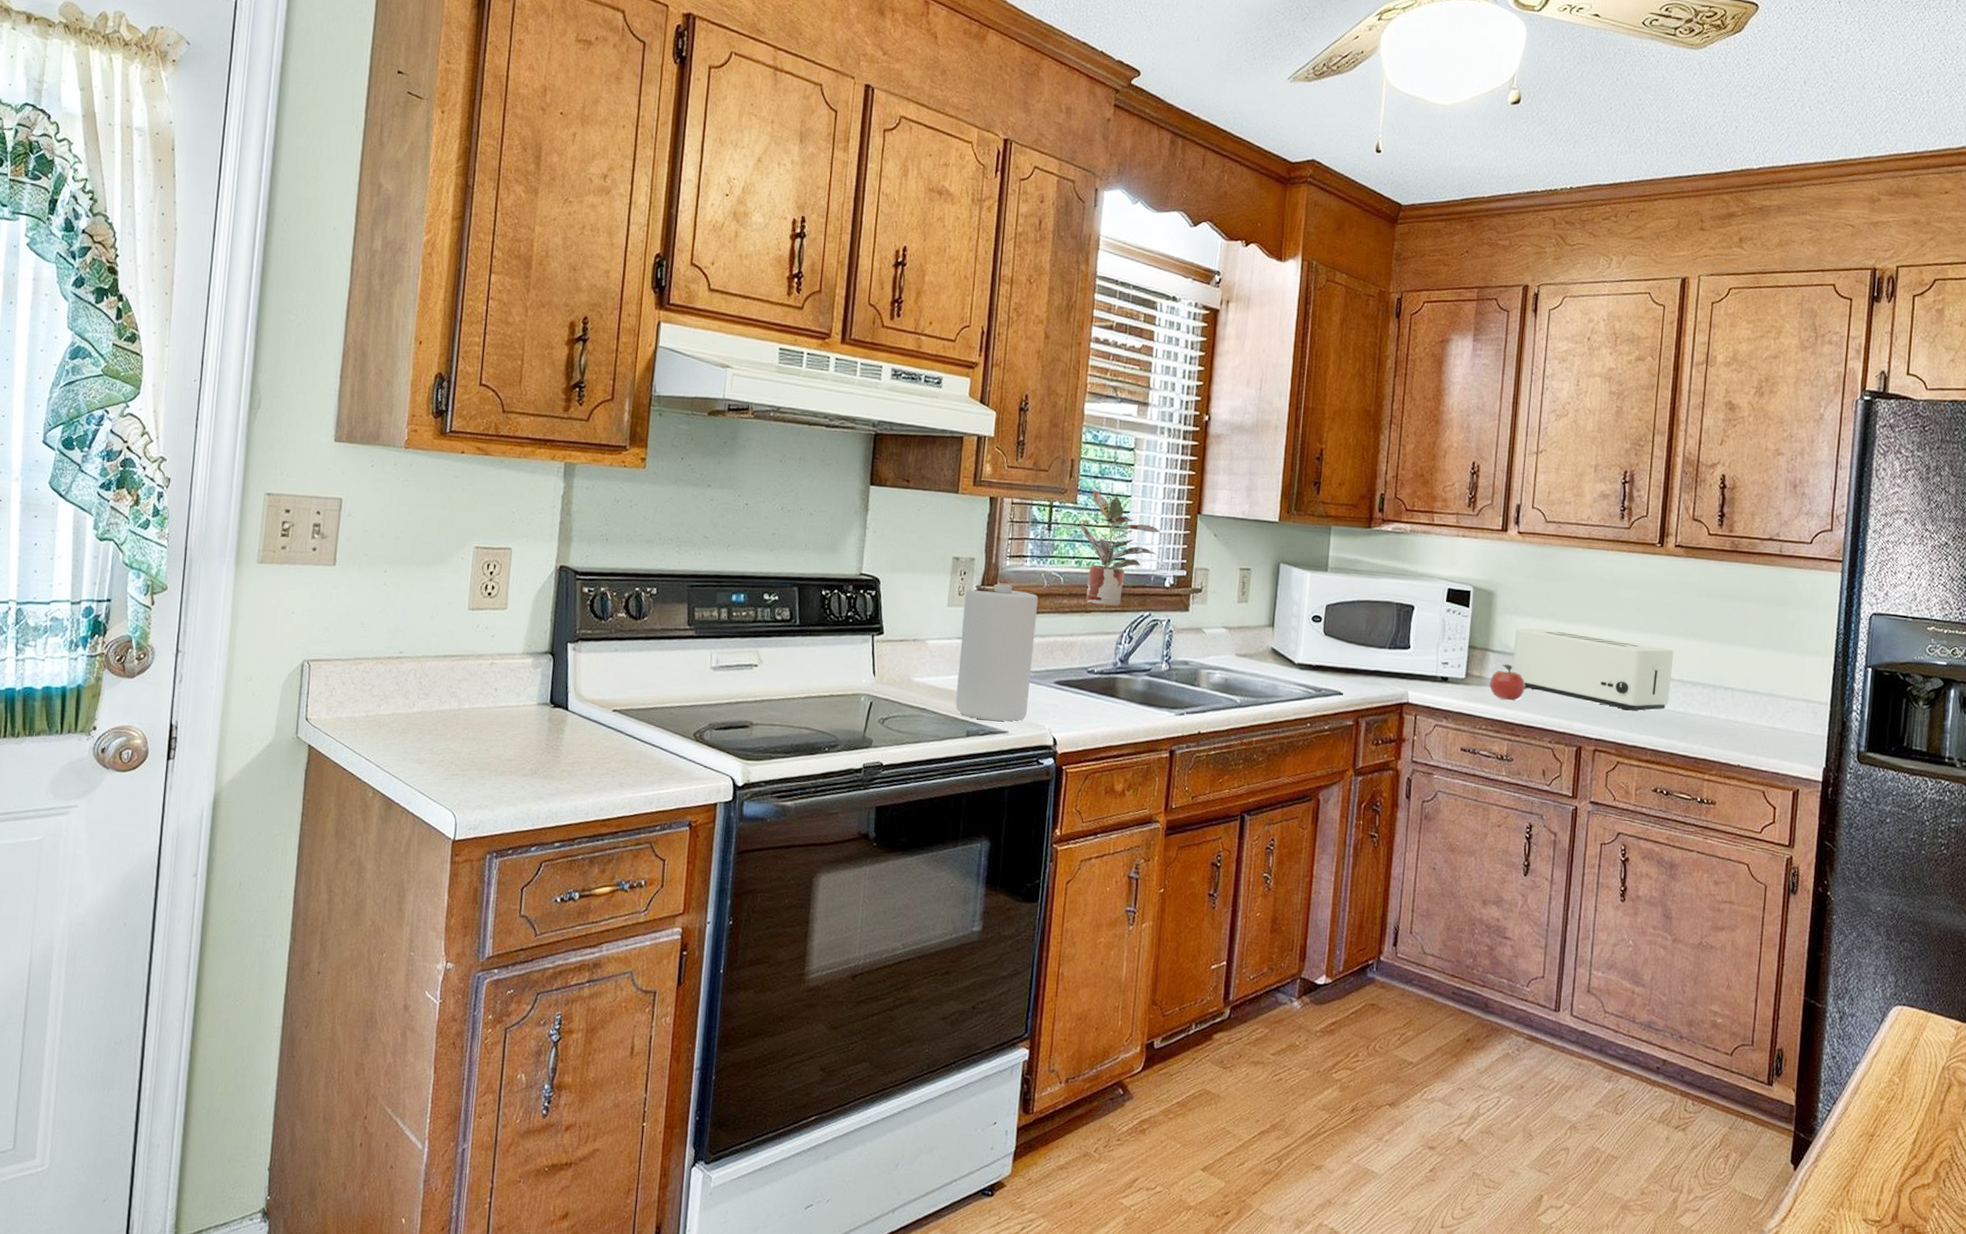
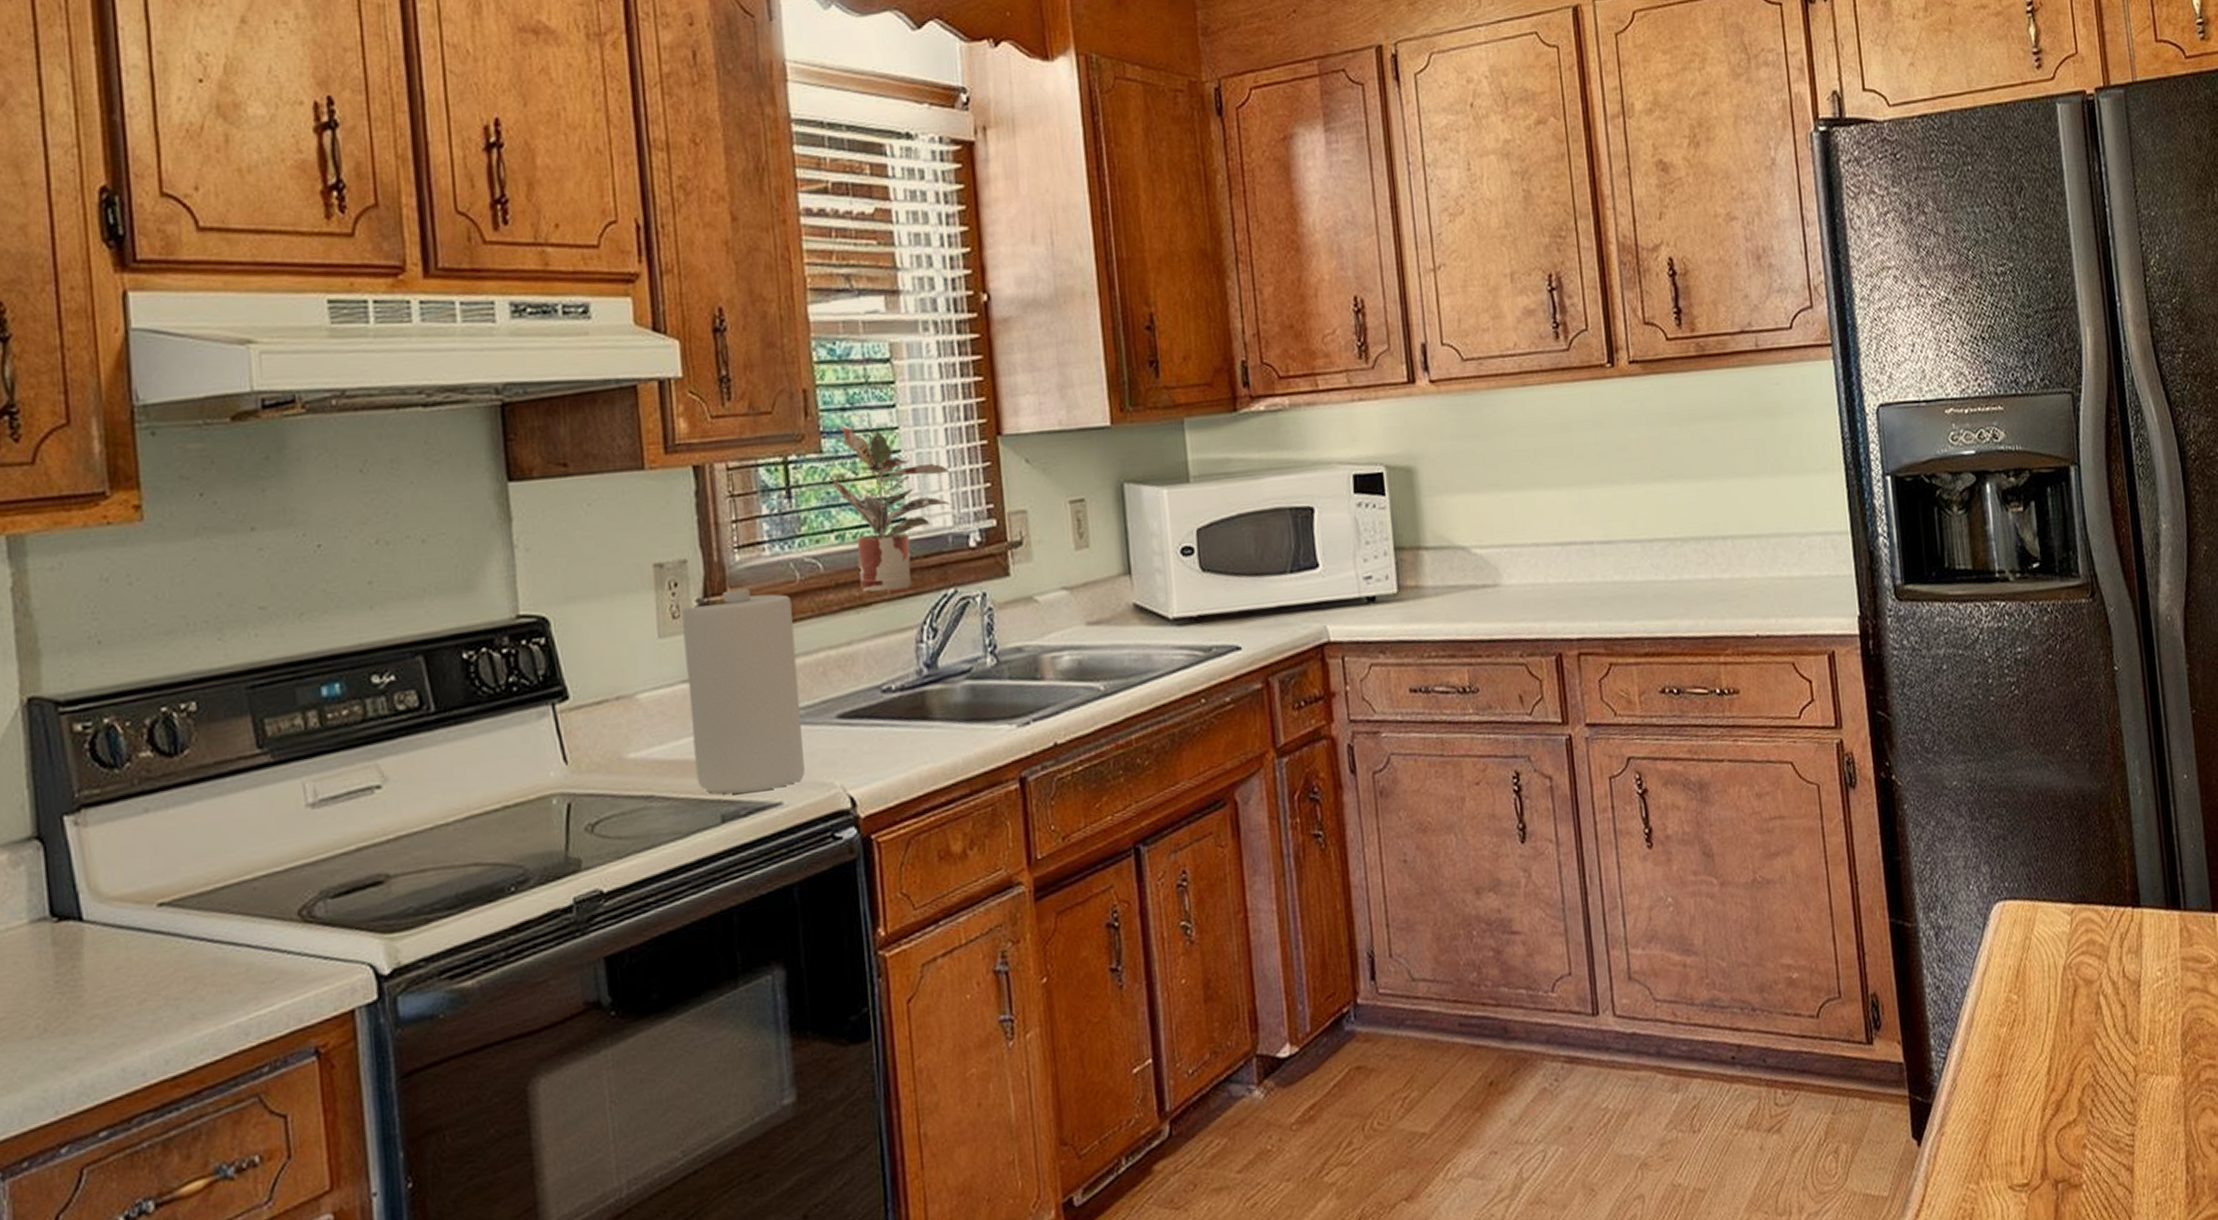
fruit: present [1489,664,1526,701] -> none [1429,562,1477,612]
toaster: present [1511,628,1675,711] -> none [1451,499,1659,593]

